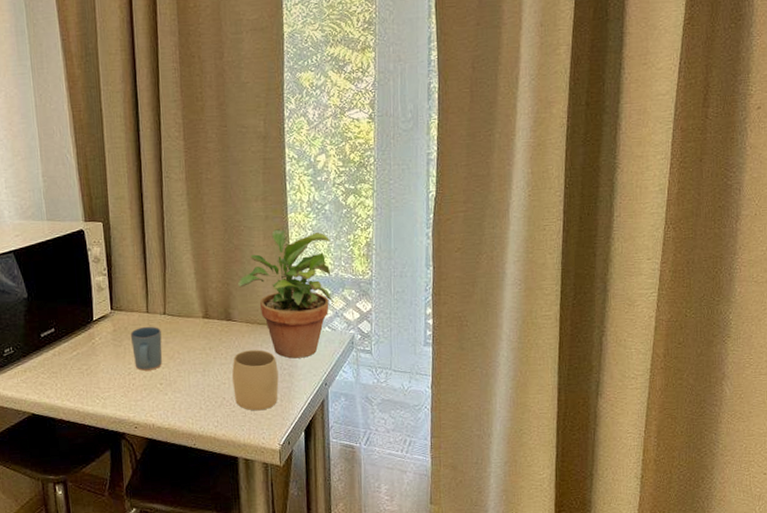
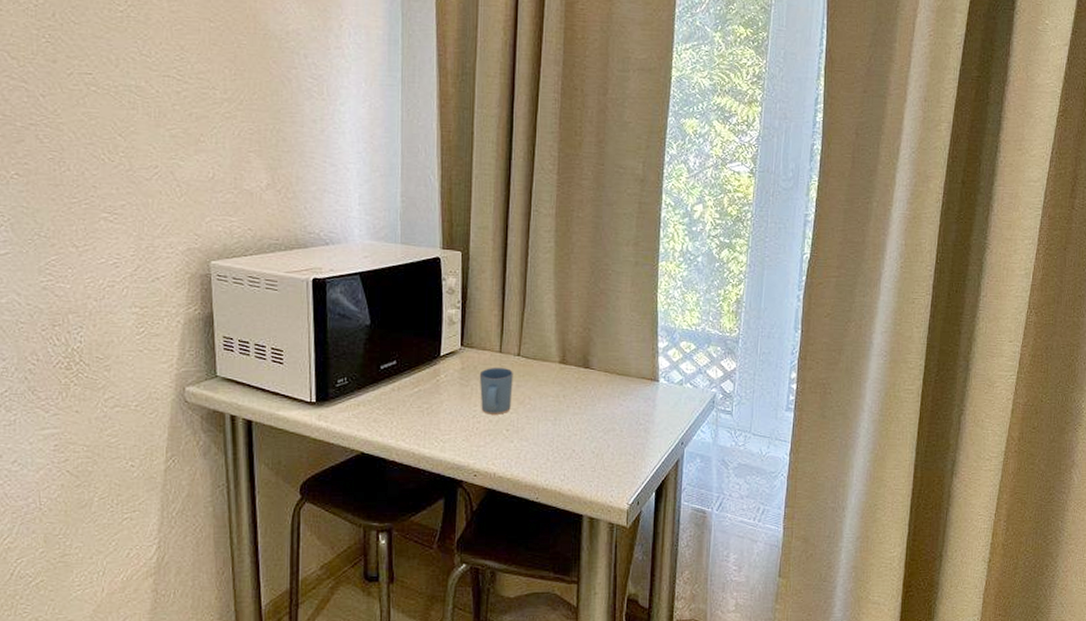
mug: present [232,350,279,411] -> none [584,401,634,466]
potted plant: present [238,229,334,359] -> none [600,276,699,414]

